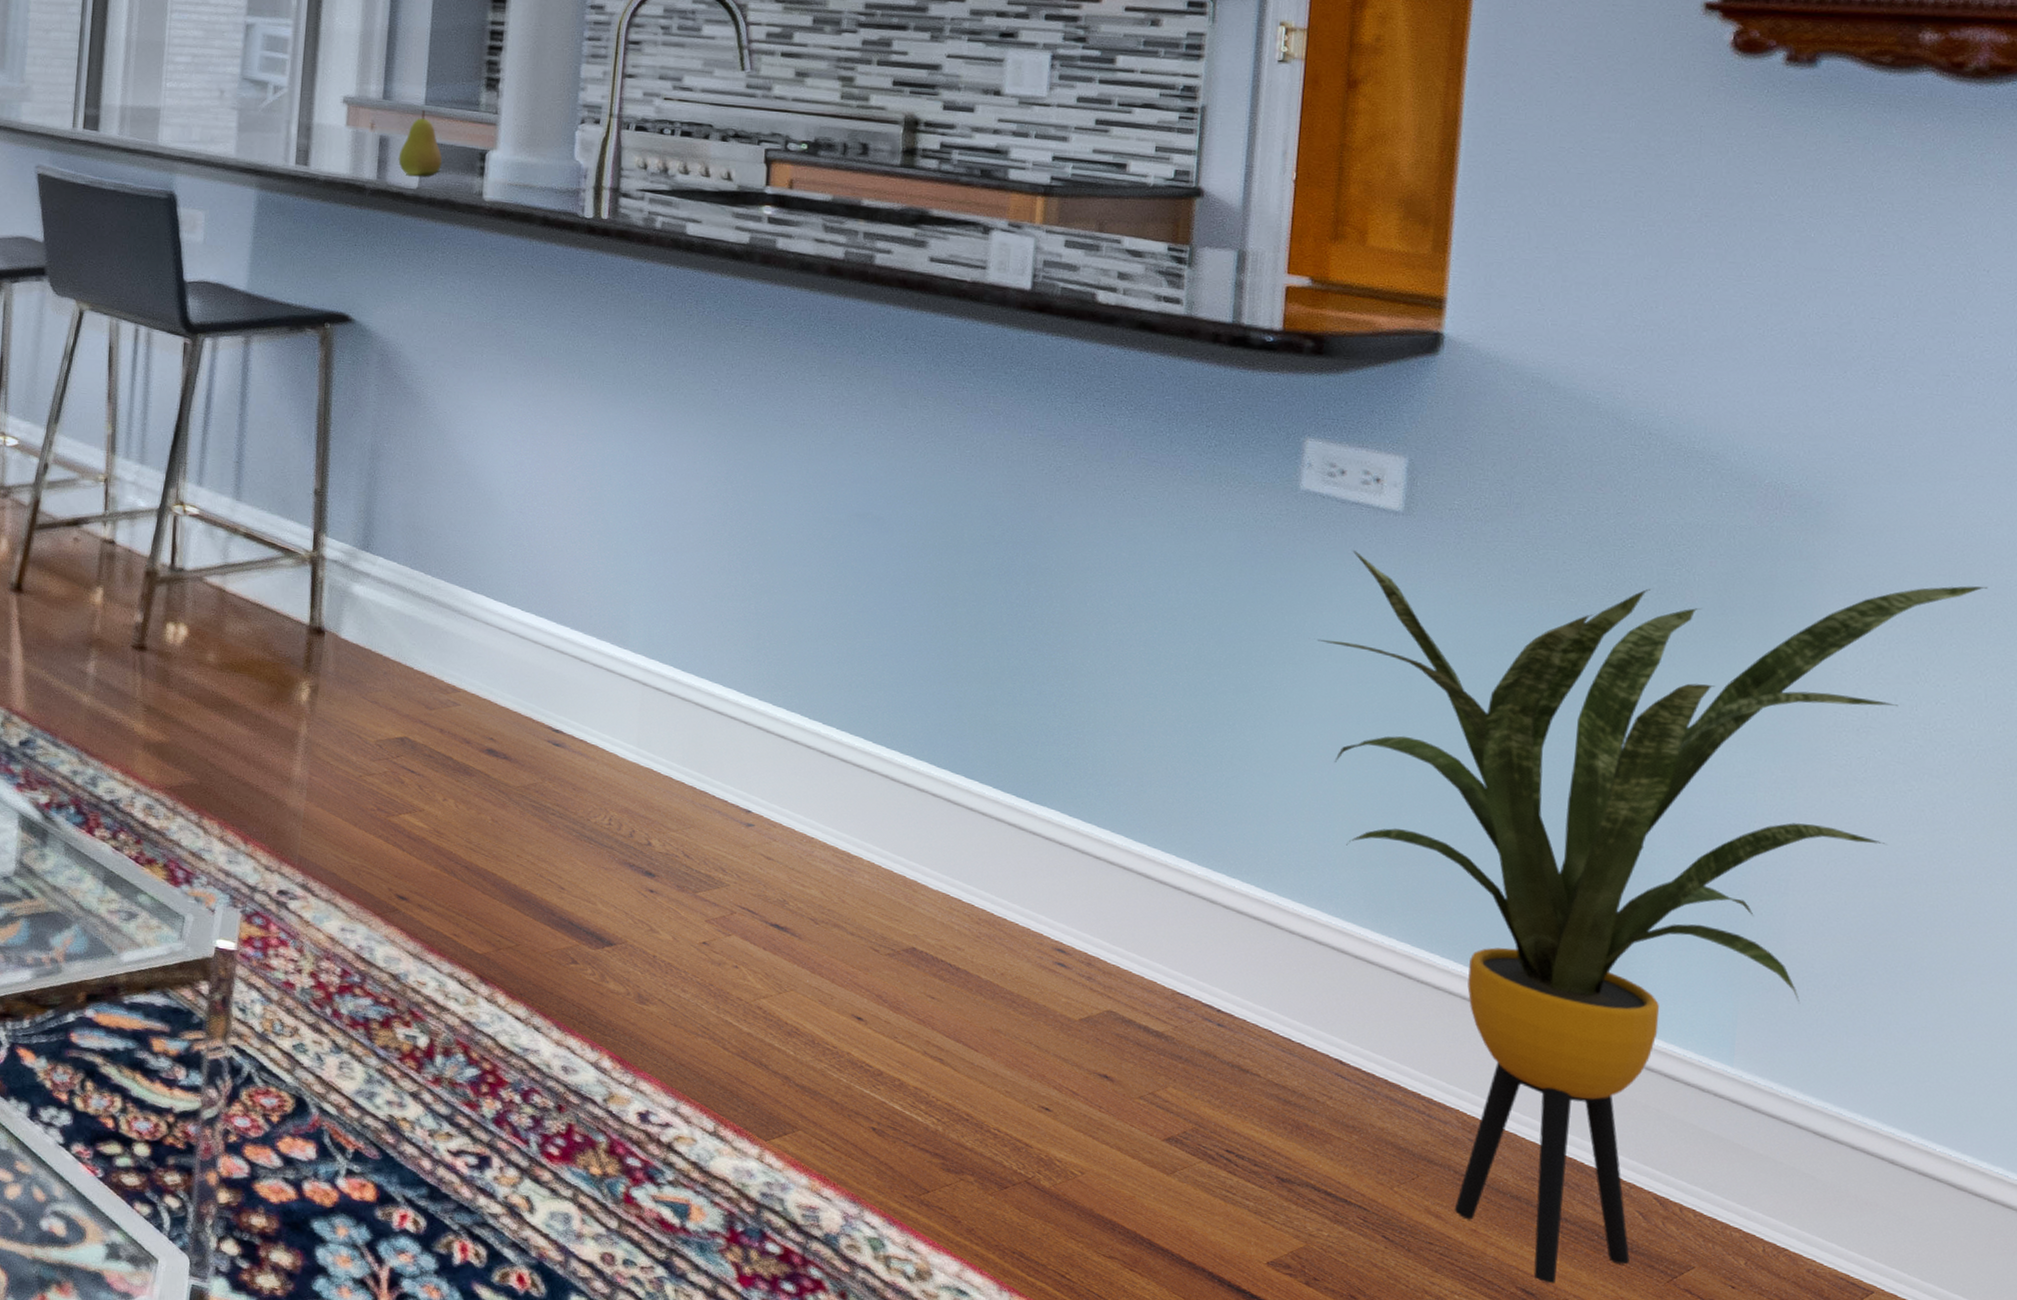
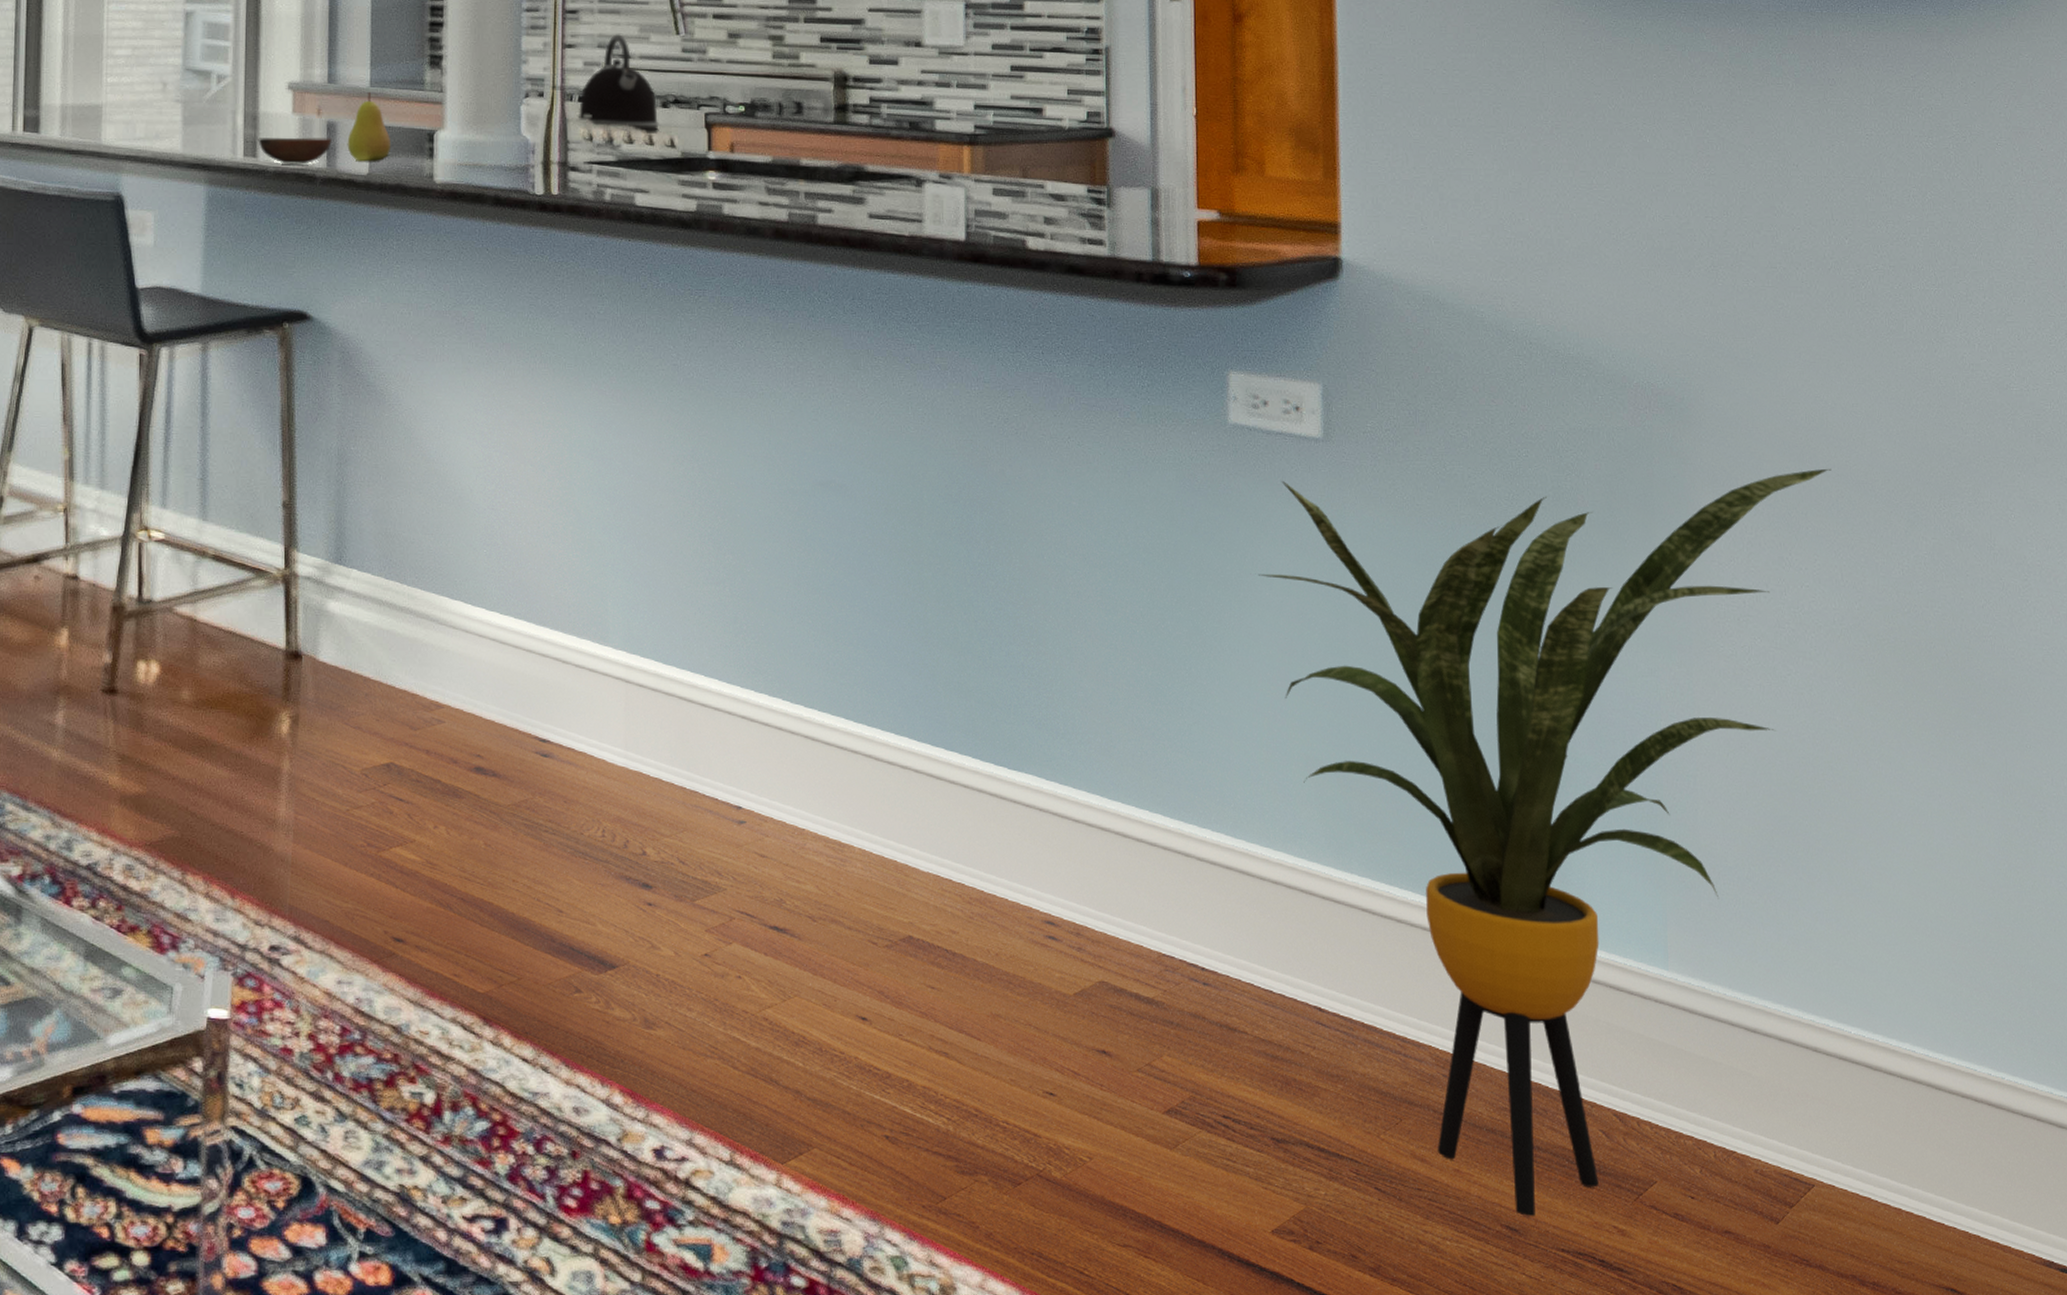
bowl: none [310,147,384,175] -> present [258,137,332,165]
kettle: none [632,66,717,166] -> present [576,33,659,134]

